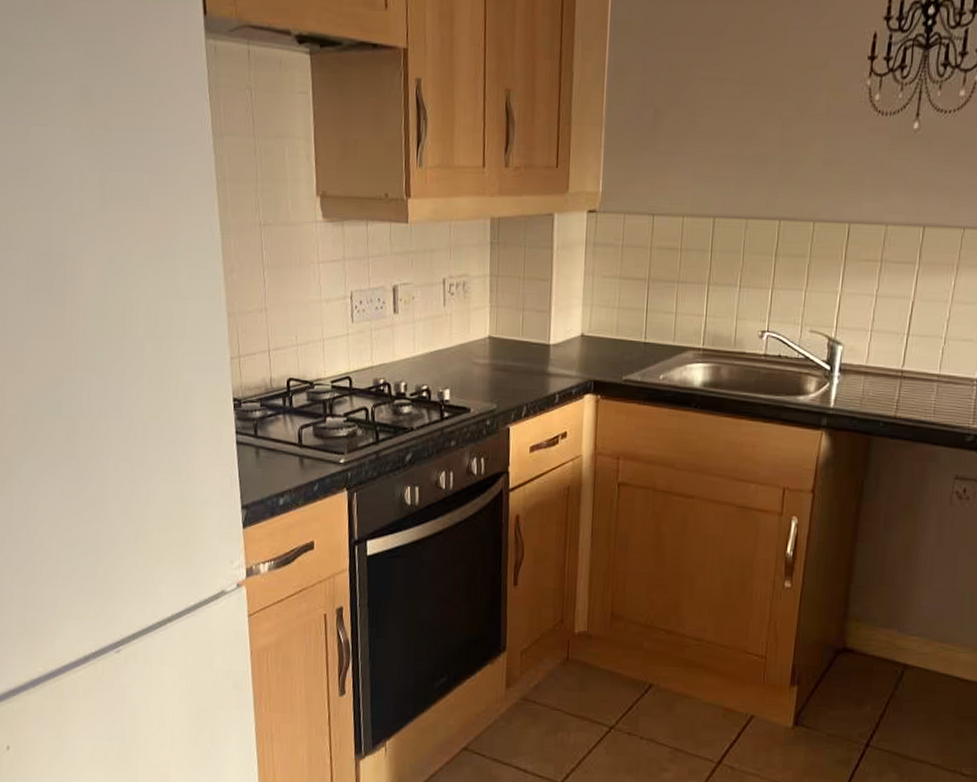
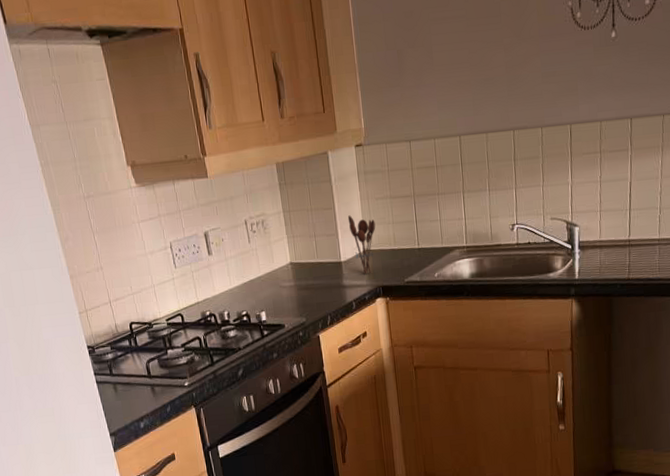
utensil holder: none [565,291,598,363] -> present [347,215,376,274]

